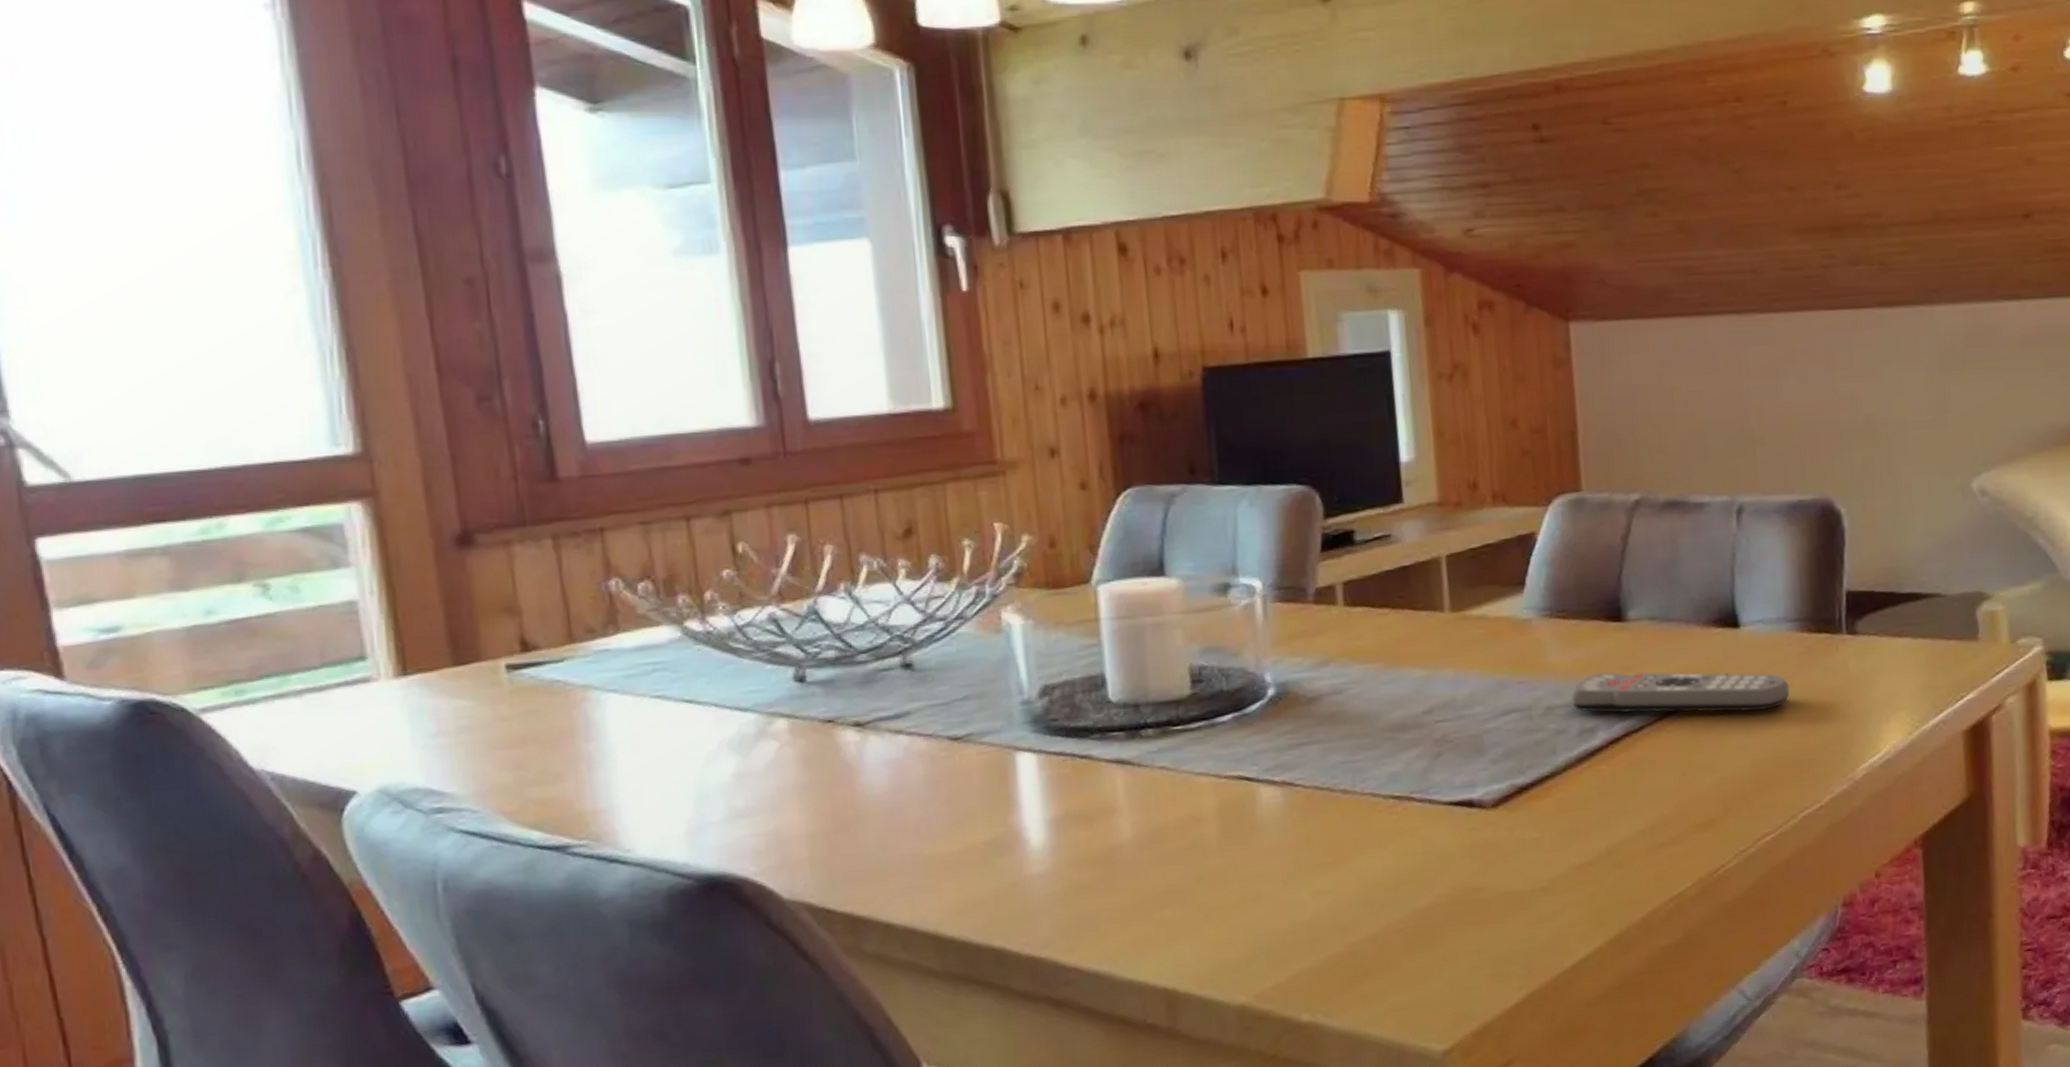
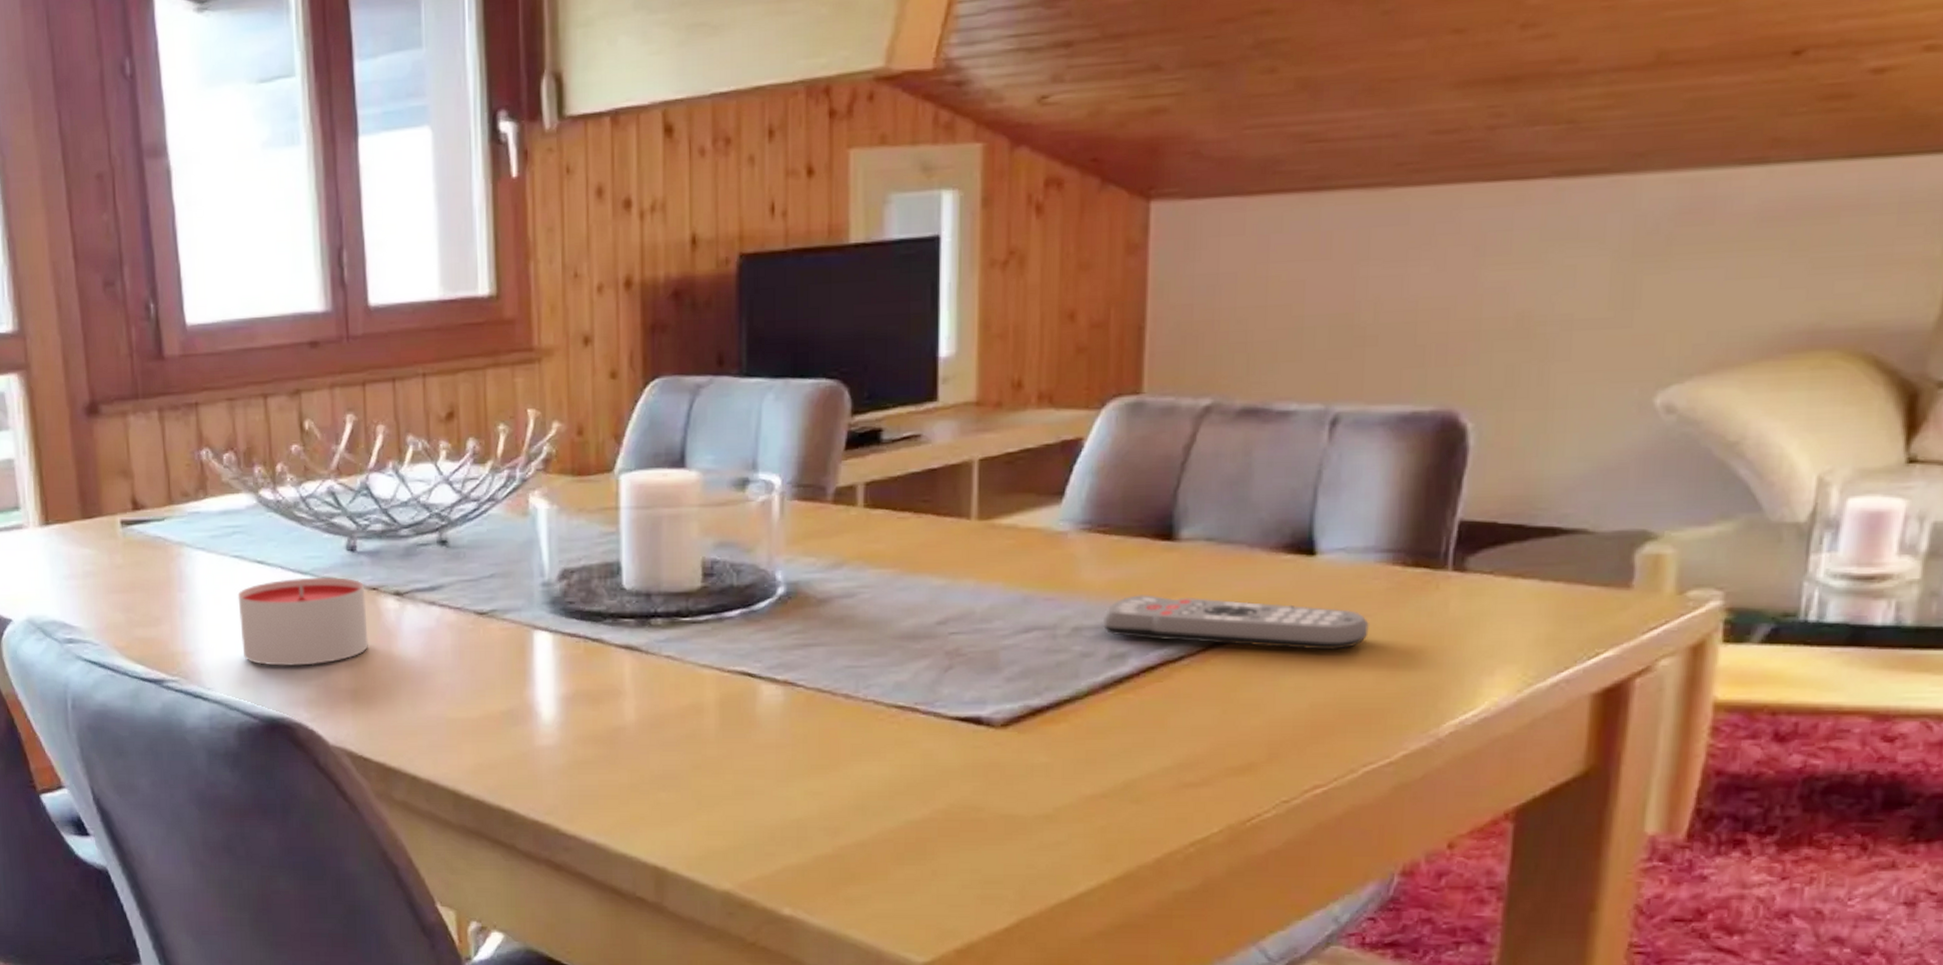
candle: none [661,711,827,817] -> present [238,576,369,666]

